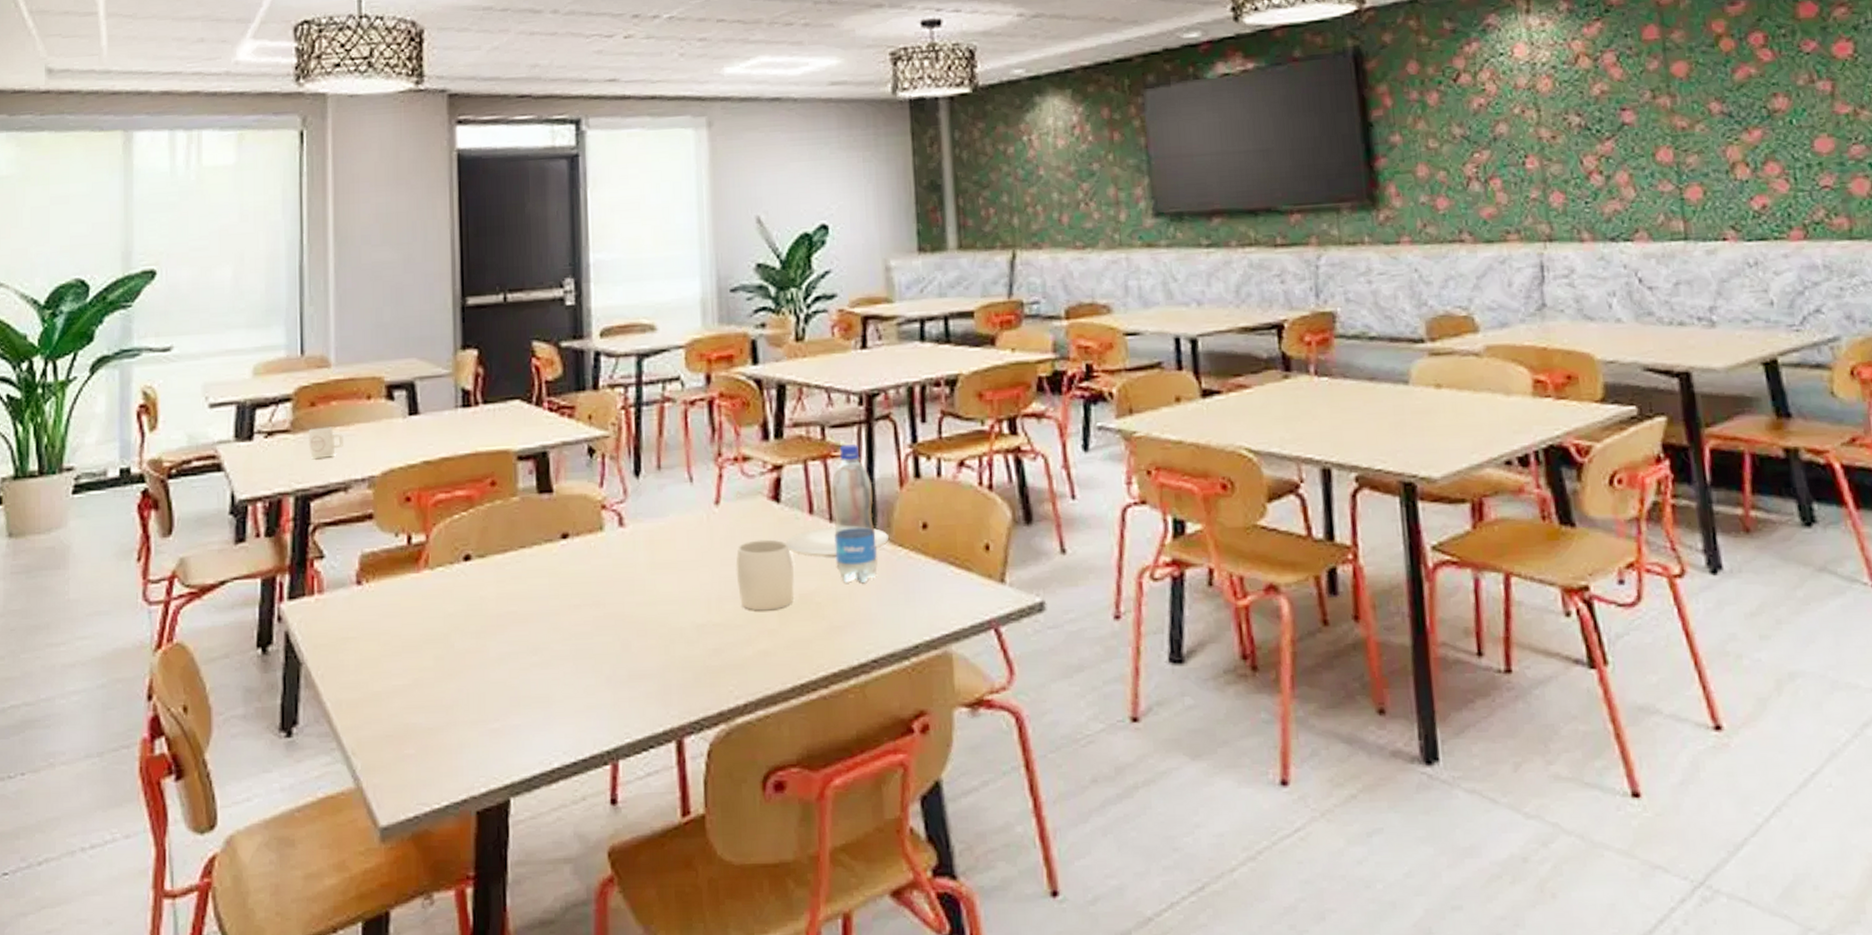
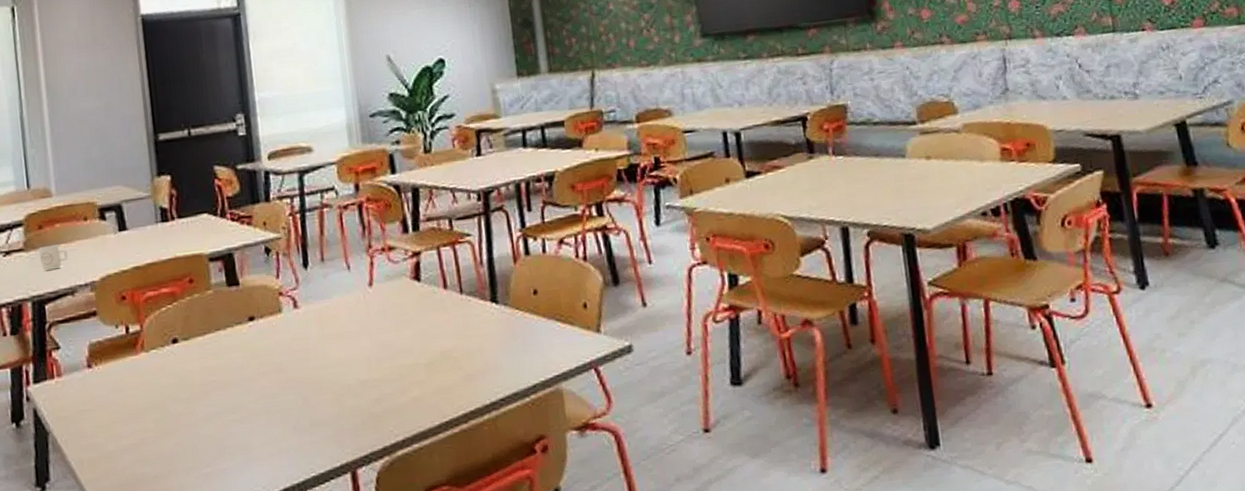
mug: present [735,539,795,611] -> none [388,310,437,367]
plate: present [785,526,890,558] -> none [426,296,508,322]
bottle: present [831,444,878,584] -> none [460,232,500,341]

